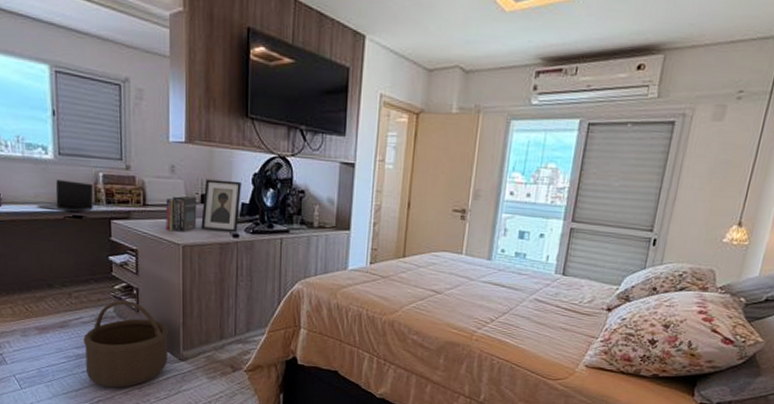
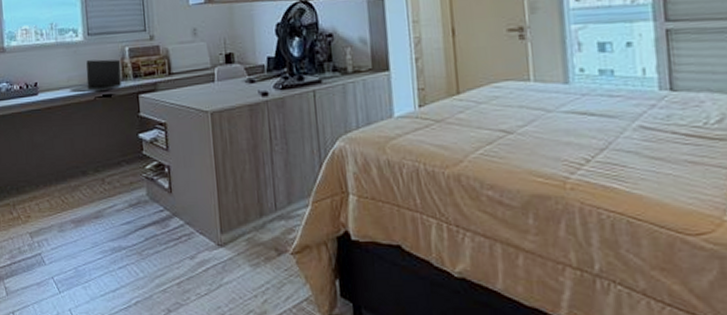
basket: present [83,300,169,388] -> none [118,181,206,285]
books: present [165,195,197,232] -> none [190,57,224,99]
picture frame: present [201,179,241,233] -> none [227,34,267,93]

